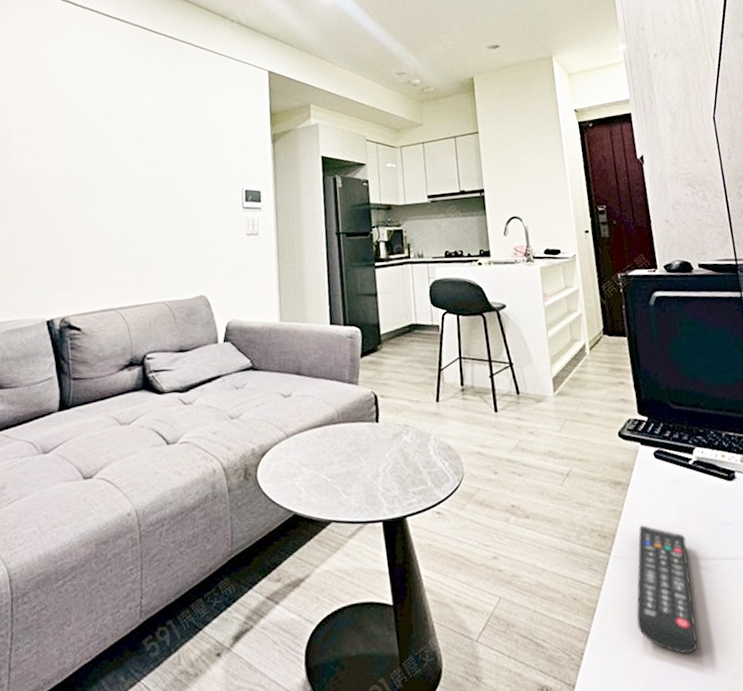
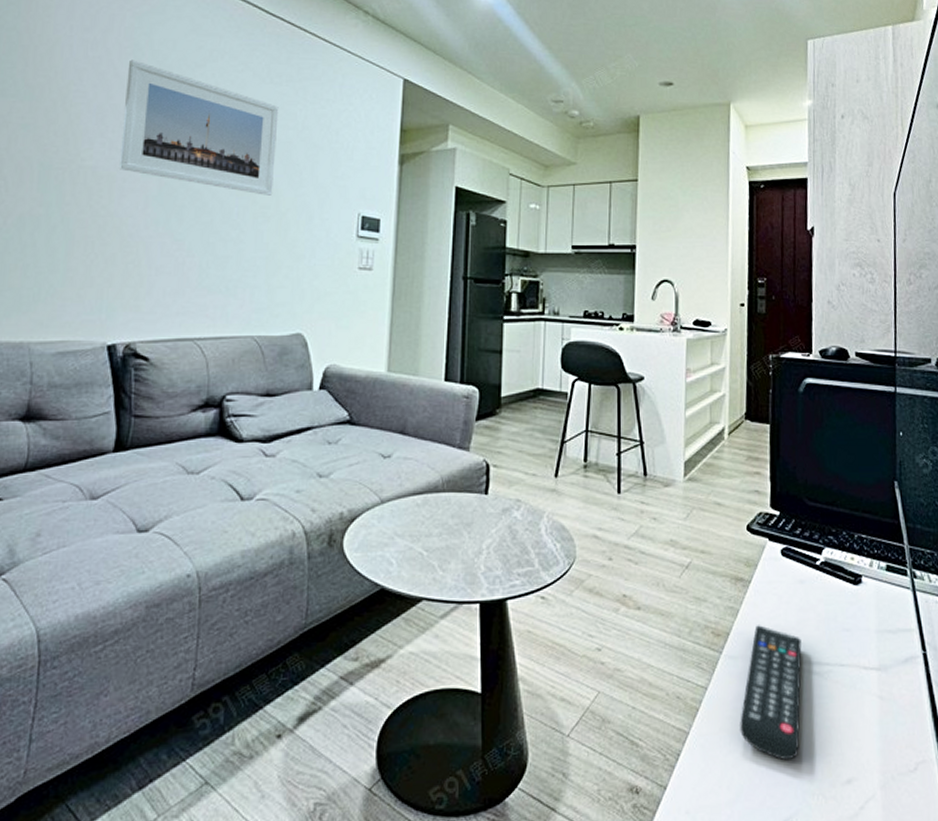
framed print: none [44,83,170,182] -> present [118,59,279,196]

